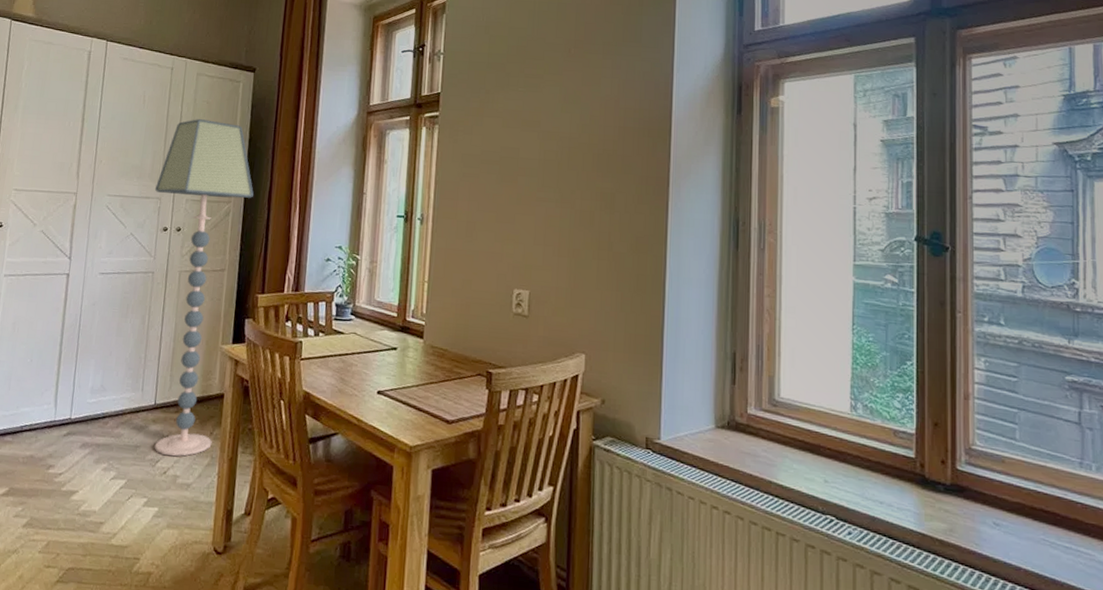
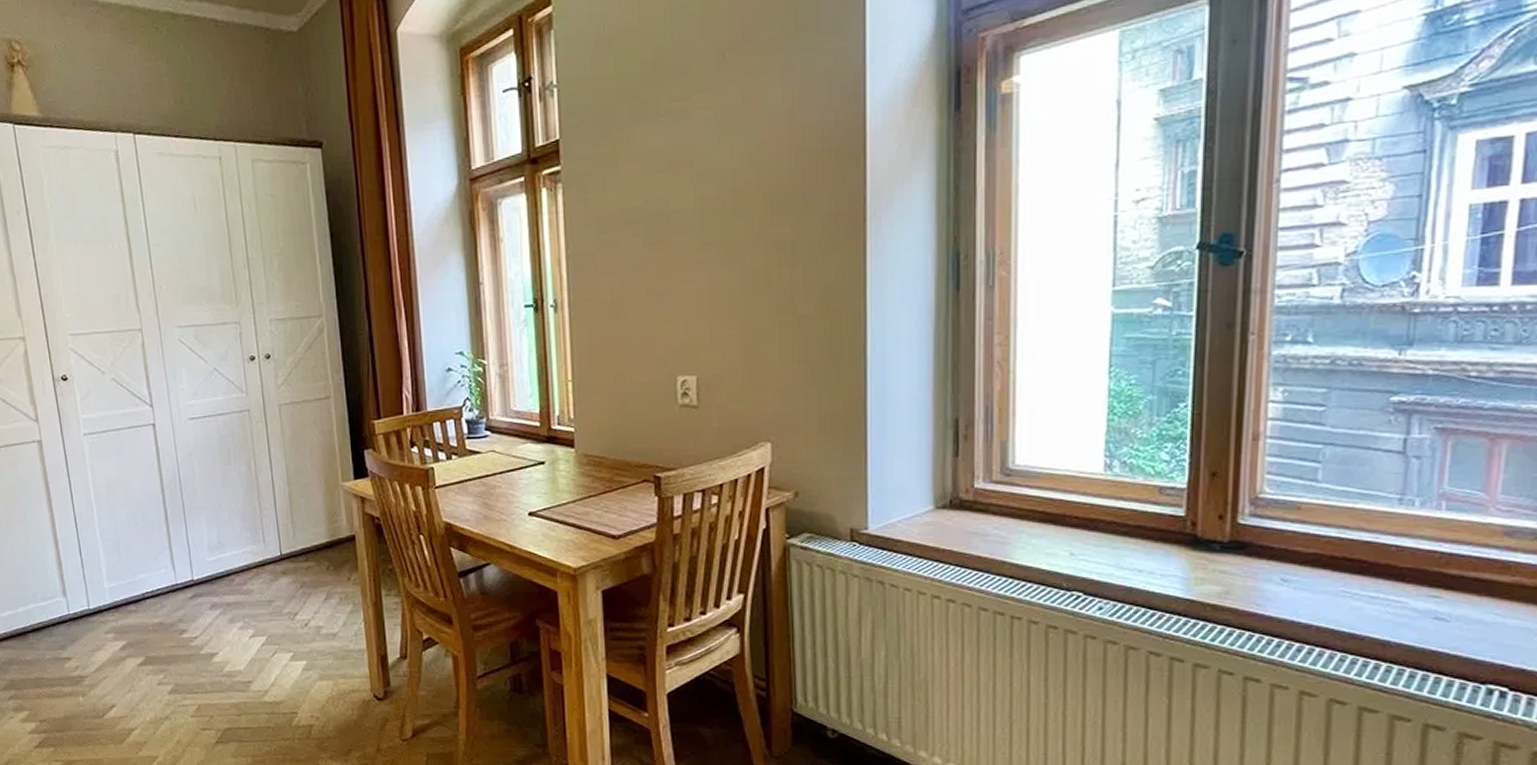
floor lamp: present [154,119,254,457] -> none [230,217,352,607]

